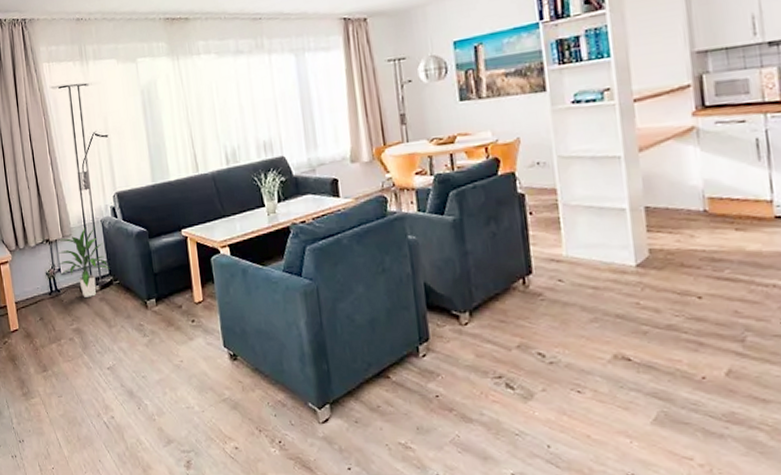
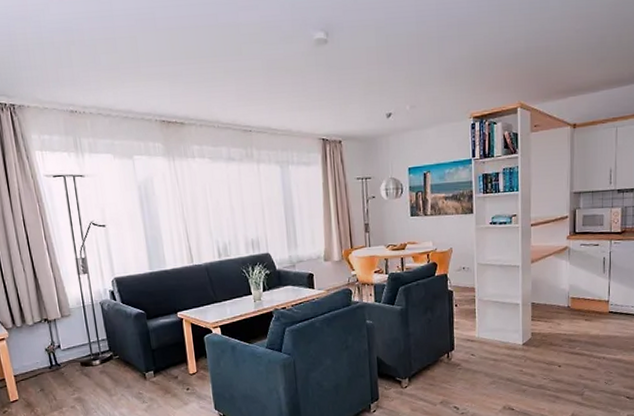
indoor plant: present [58,227,109,297] -> none [57,308,109,370]

